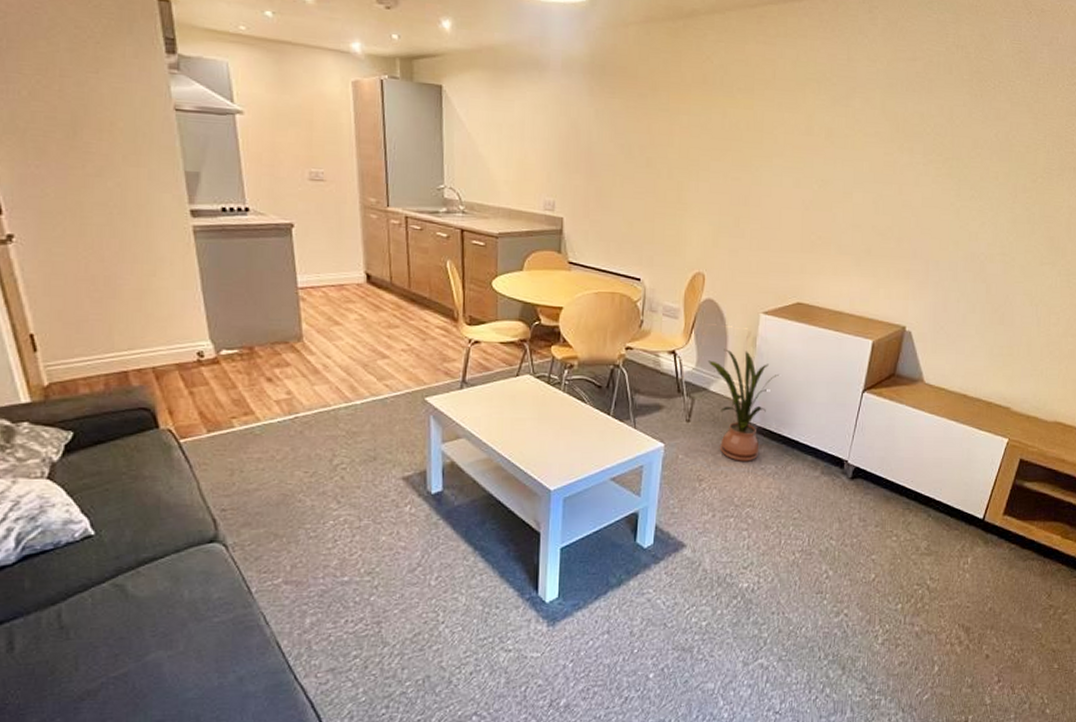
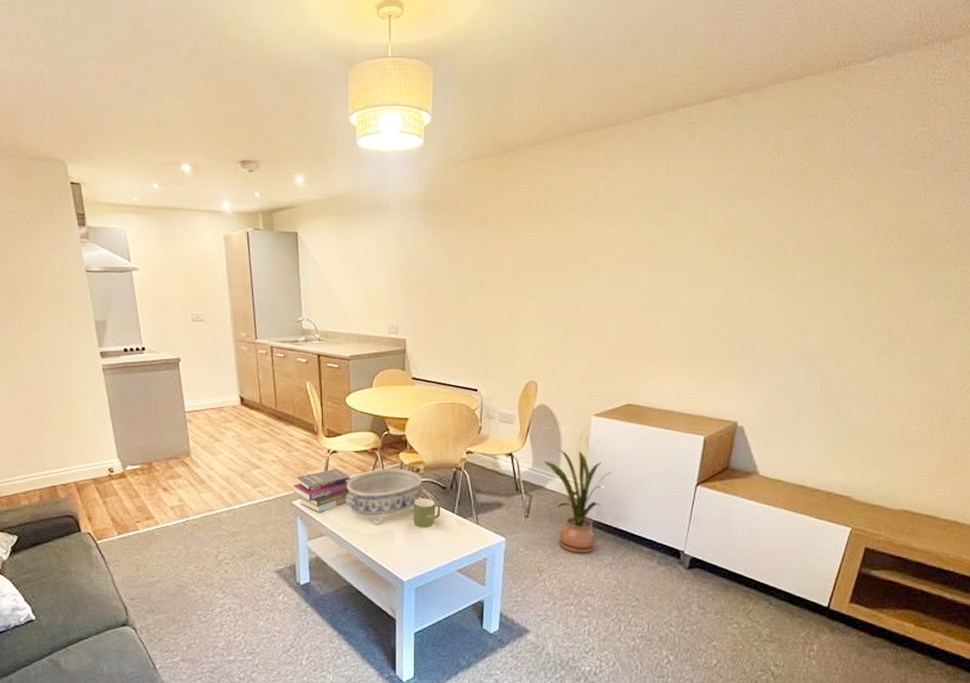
books: none [427,361,494,412] -> present [293,468,350,513]
decorative bowl: none [487,363,576,427] -> present [345,468,422,525]
mug: none [563,398,595,433] -> present [412,498,441,529]

